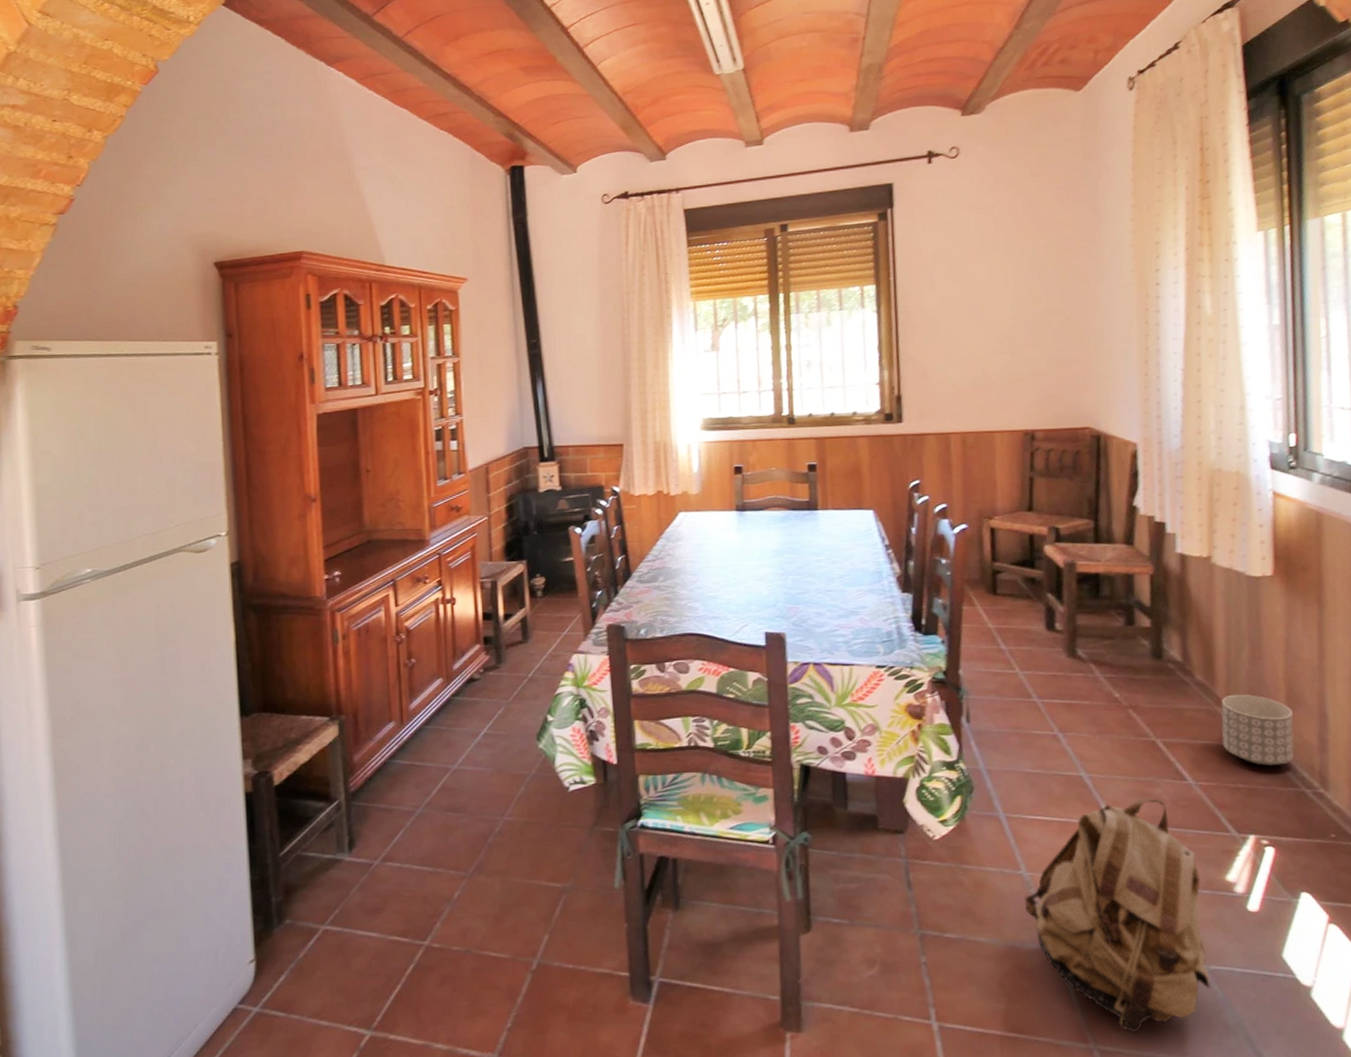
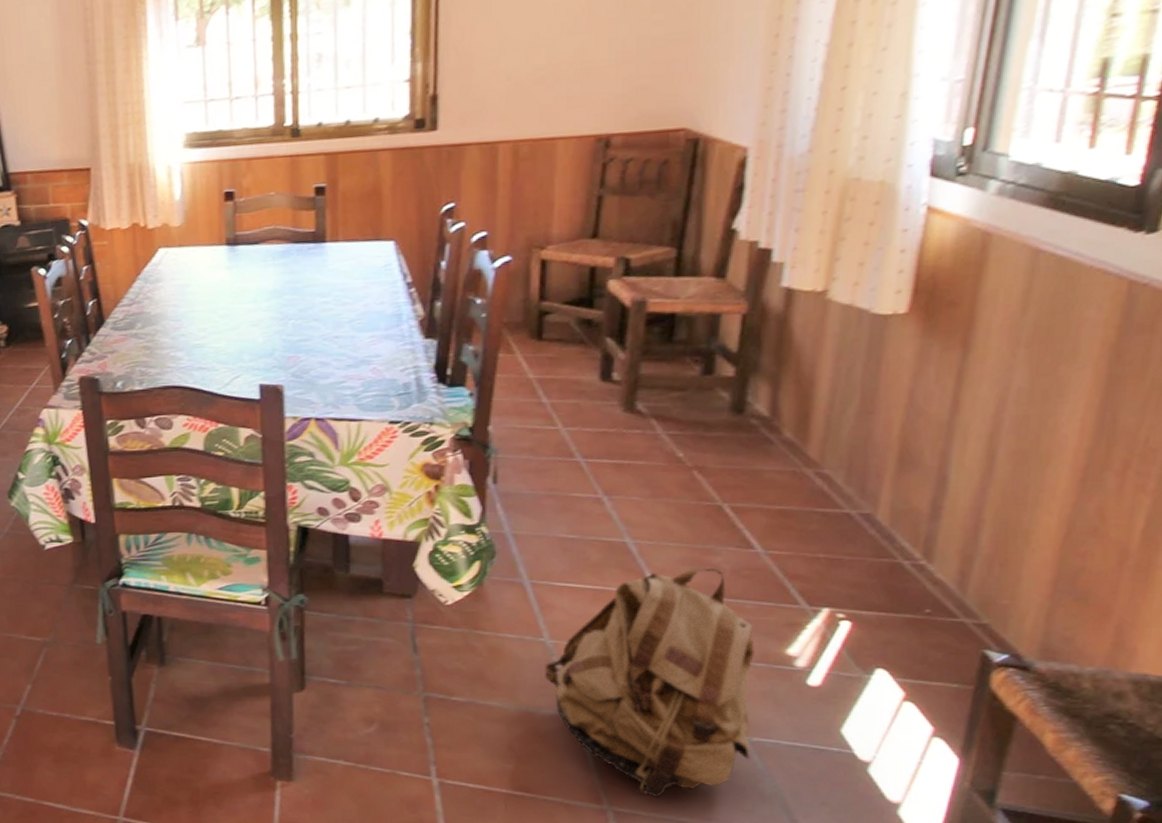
planter: present [1221,694,1294,766] -> none [805,454,902,534]

